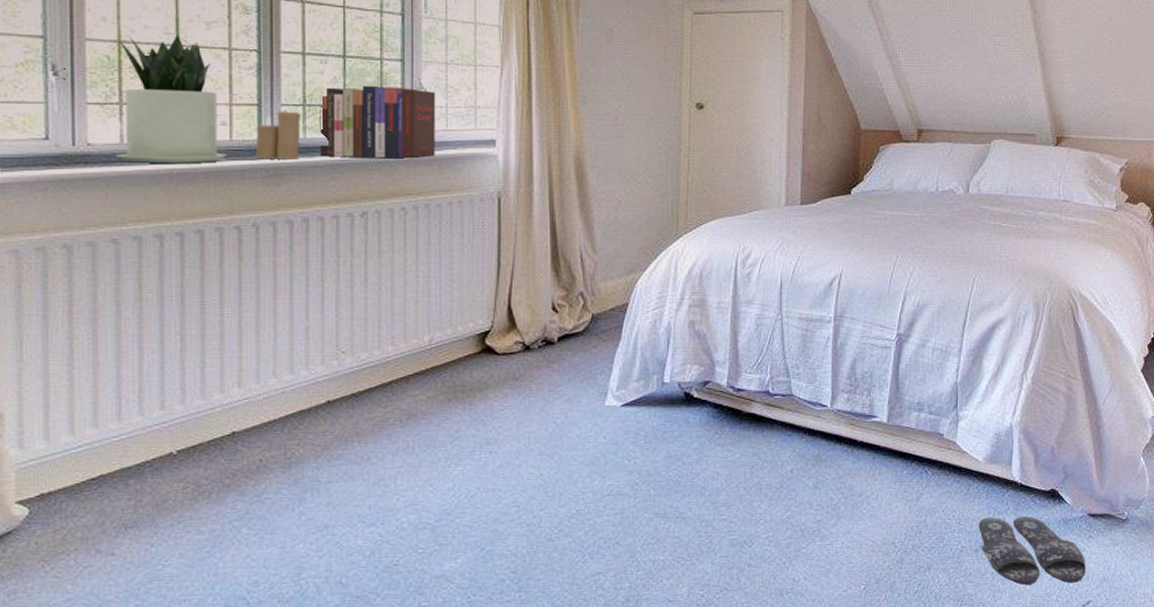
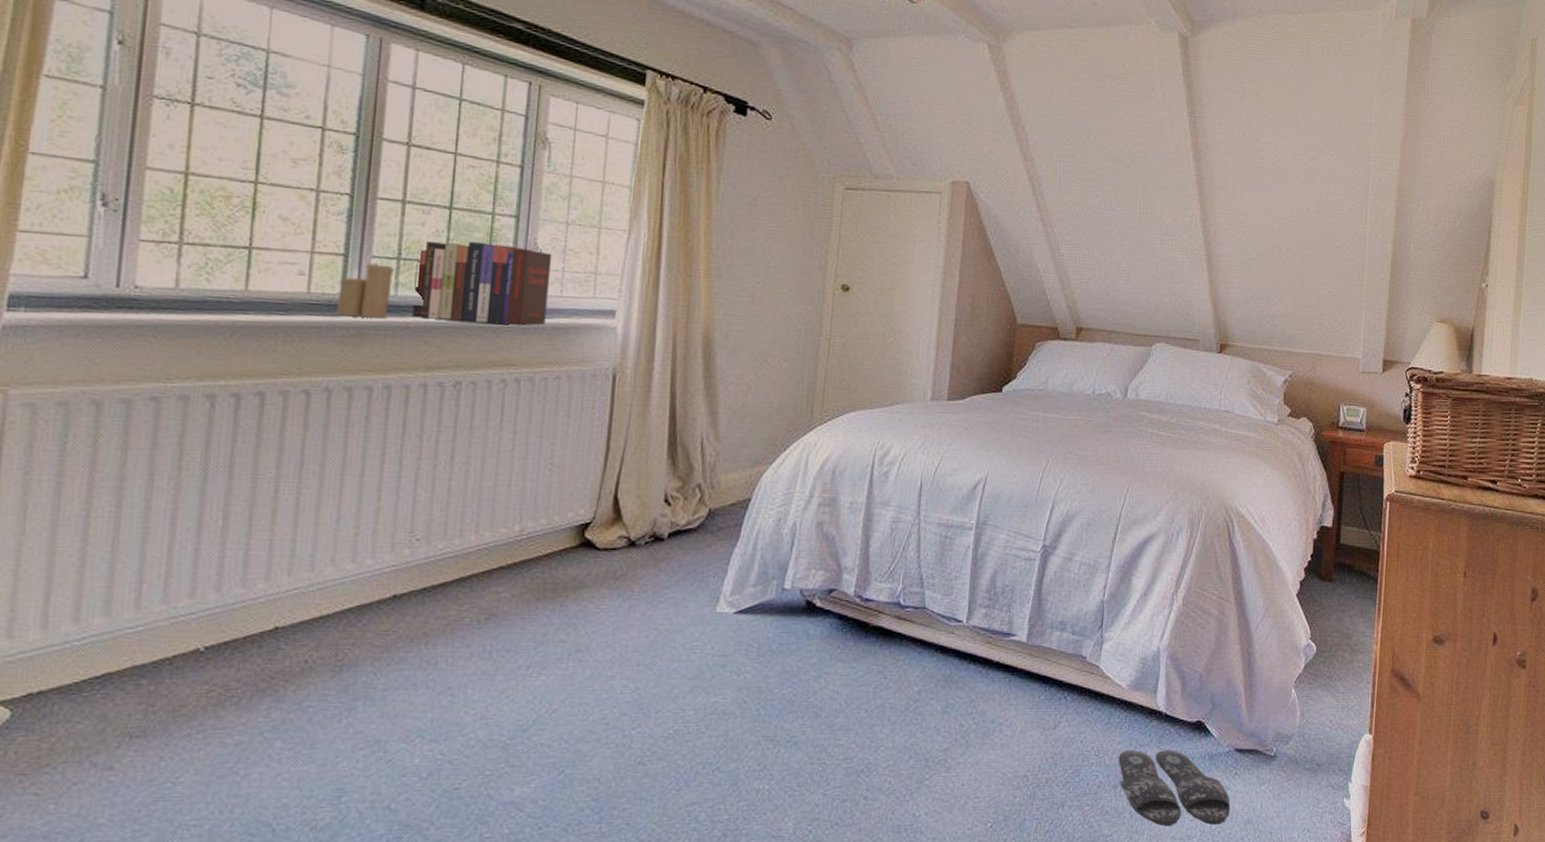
planter: present [116,35,227,164] -> none [168,169,302,317]

